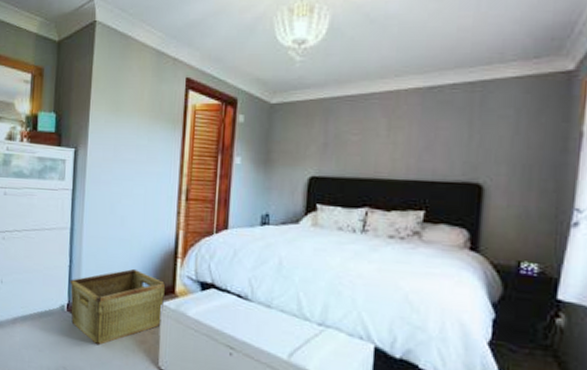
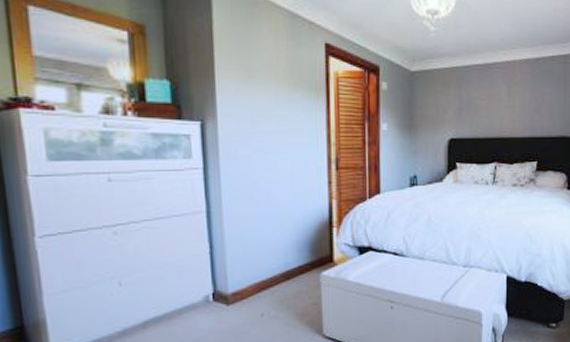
hamper: present [70,268,166,346] -> none [212,244,324,329]

